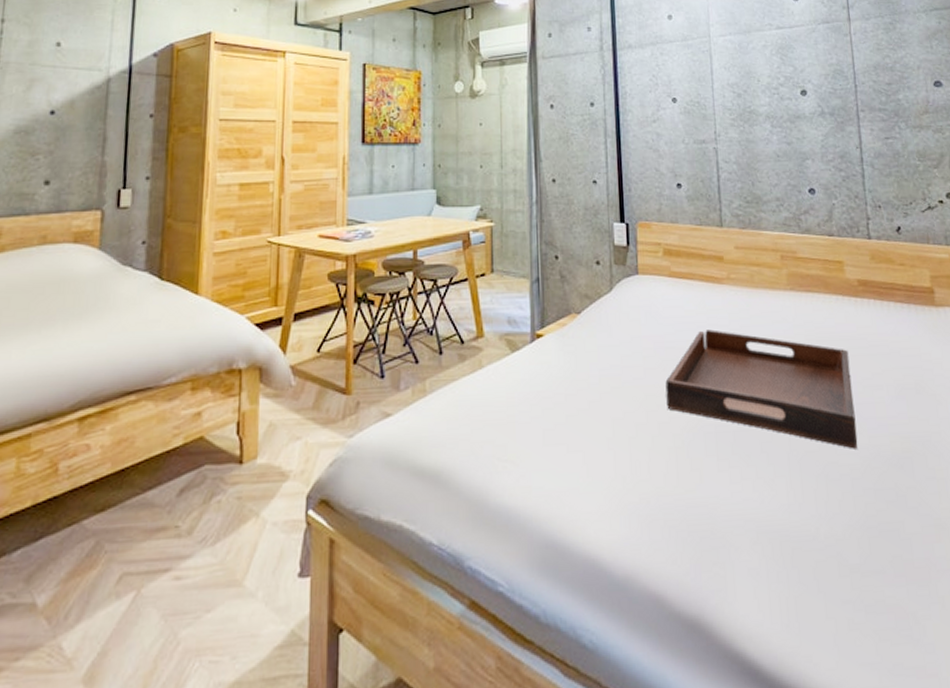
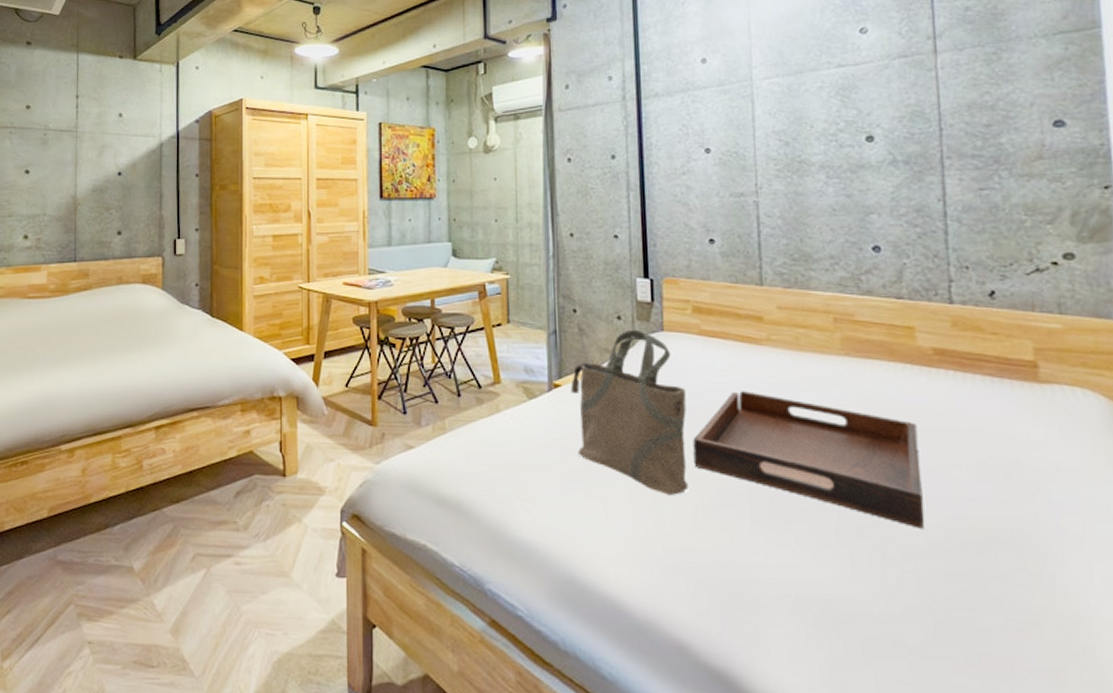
tote bag: none [552,274,663,441] -> present [570,329,689,495]

